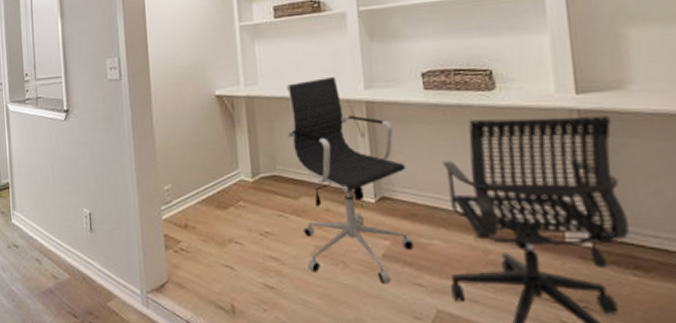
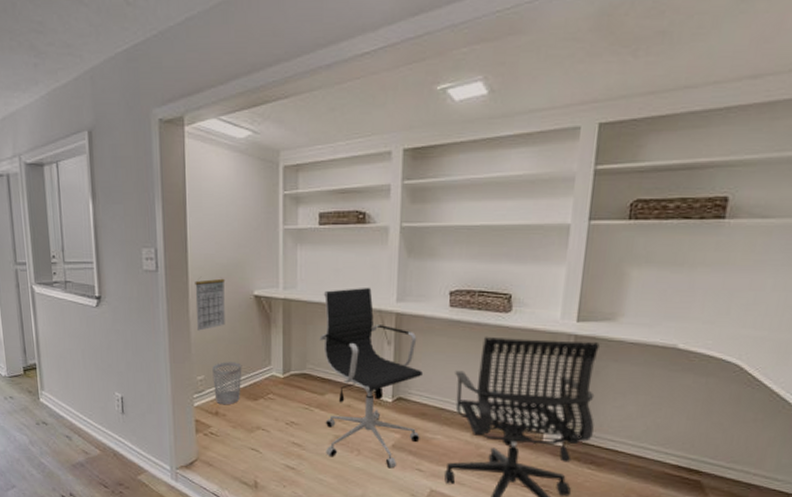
calendar: none [157,81,189,137] -> present [195,276,226,331]
wastebasket: none [179,168,210,216] -> present [212,362,242,405]

